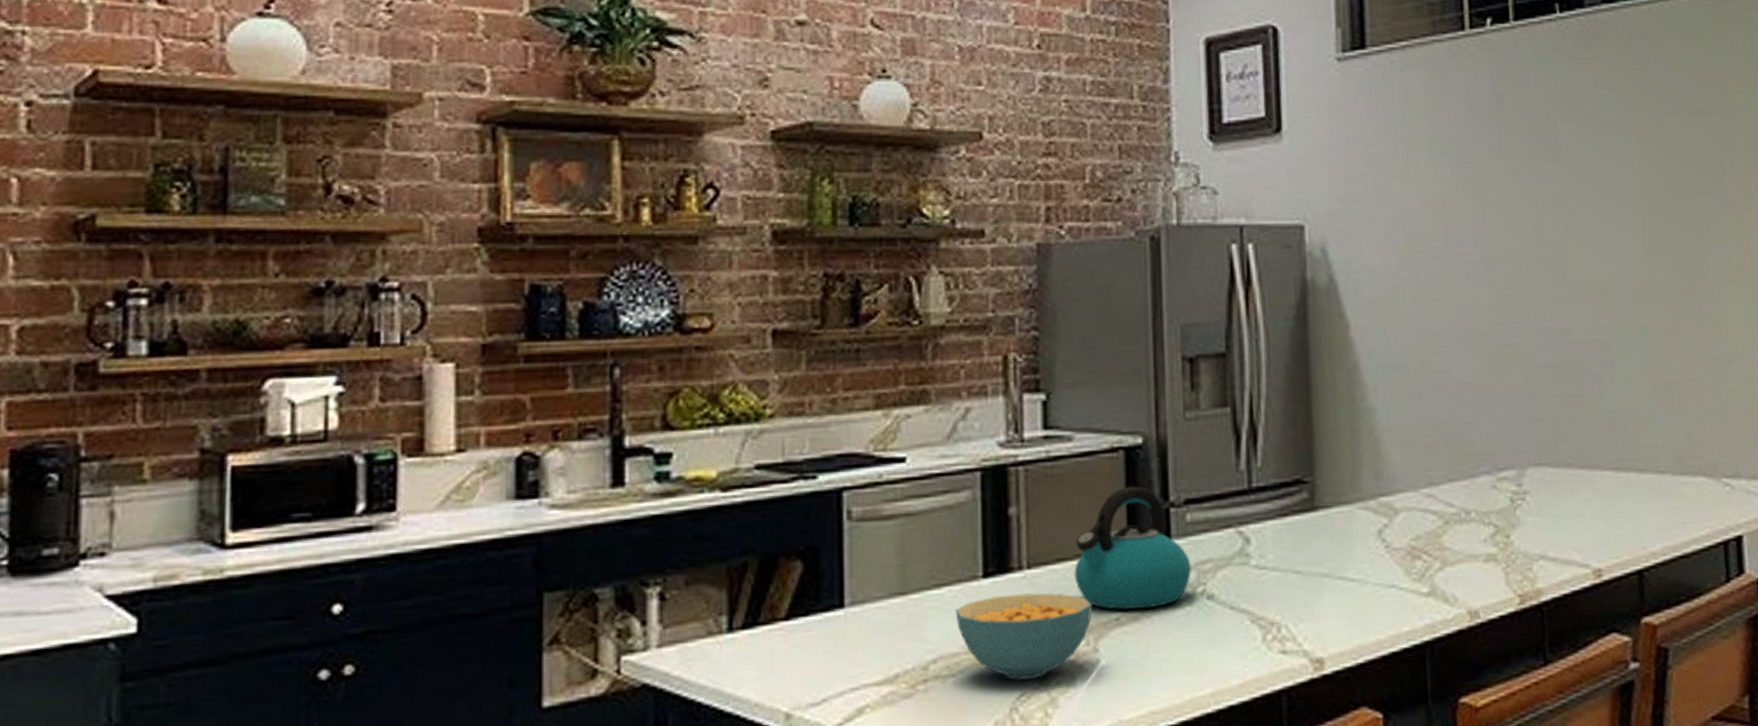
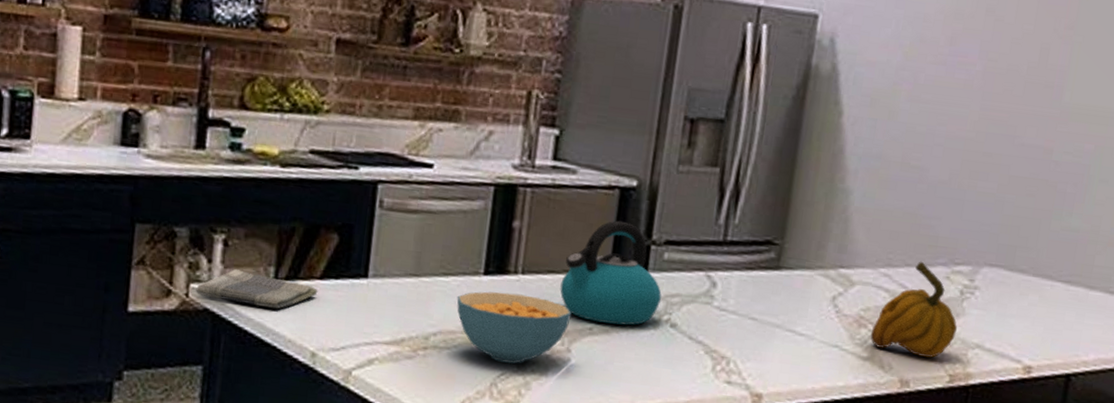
dish towel: none [629,627,785,671] -> present [196,269,318,309]
pumpkin: none [1426,473,1517,581] -> present [870,261,958,358]

